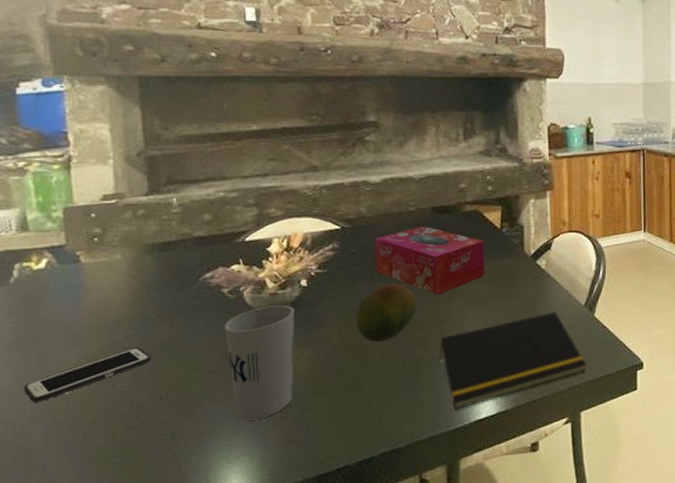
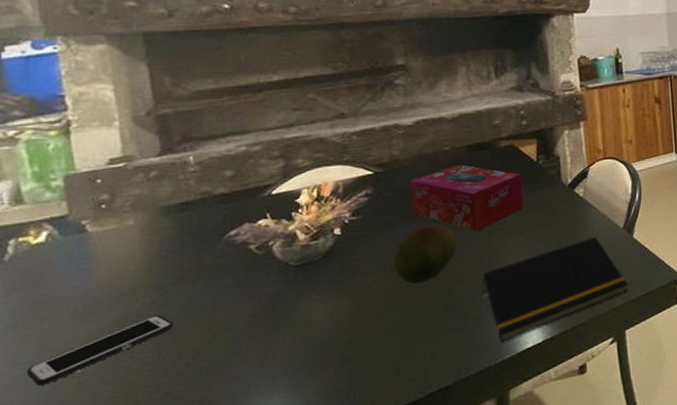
cup: present [224,305,295,420] -> none [253,255,332,378]

